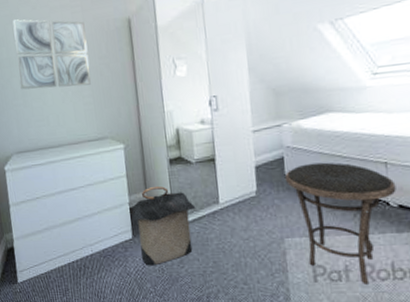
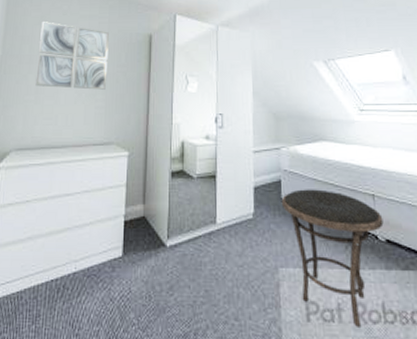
laundry hamper: present [131,186,196,266] -> none [125,200,193,291]

